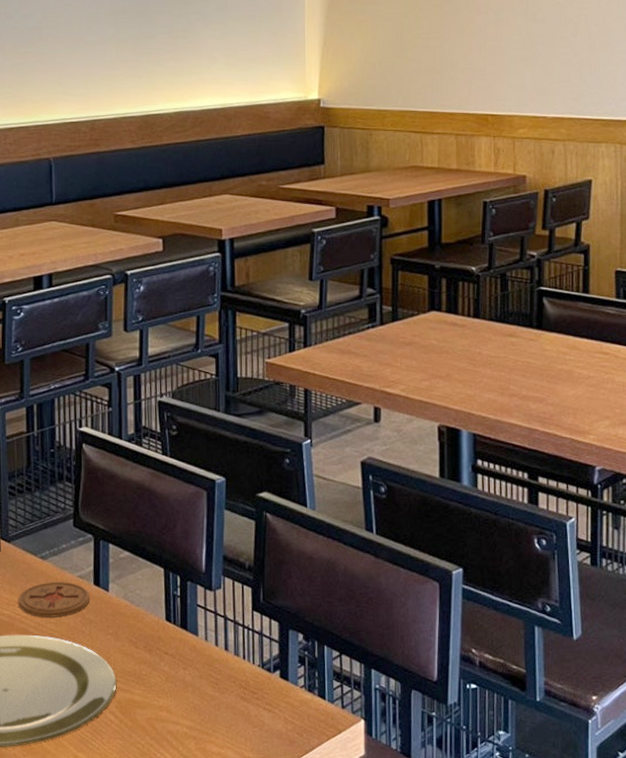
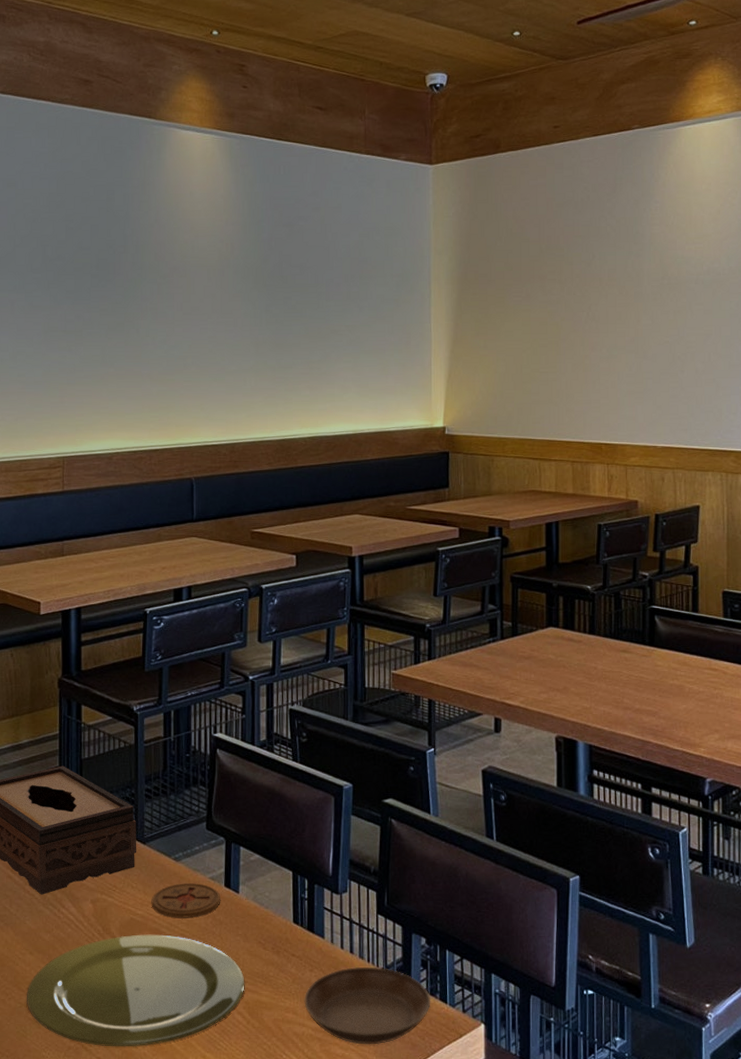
saucer: none [178,664,309,742] -> present [304,966,431,1045]

